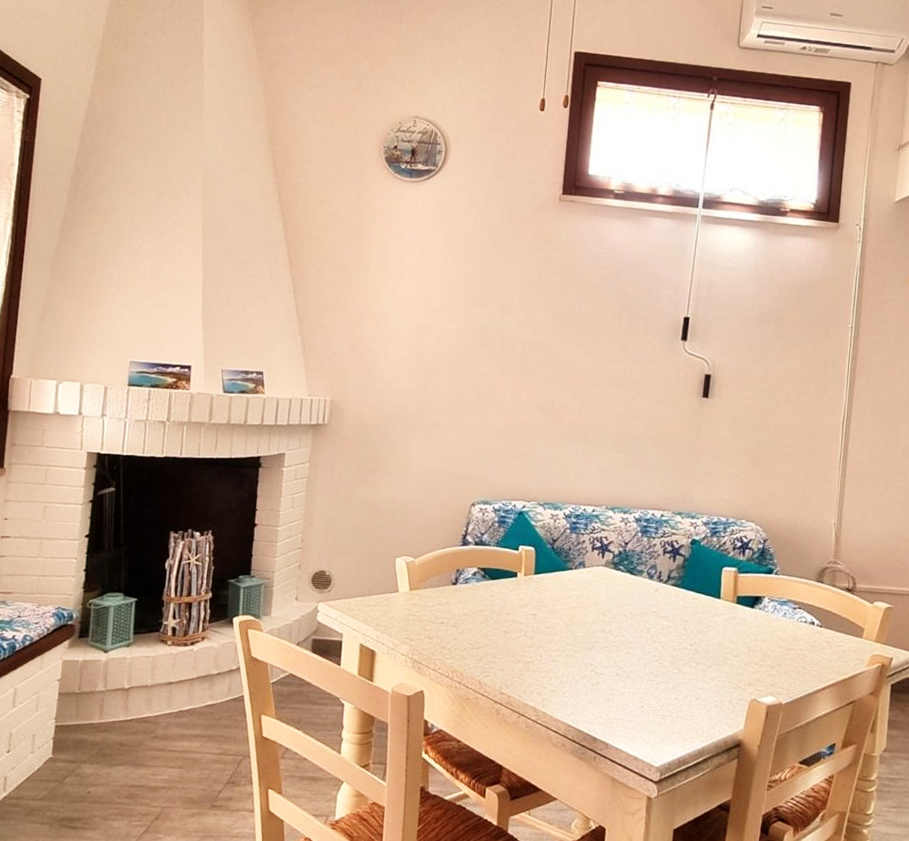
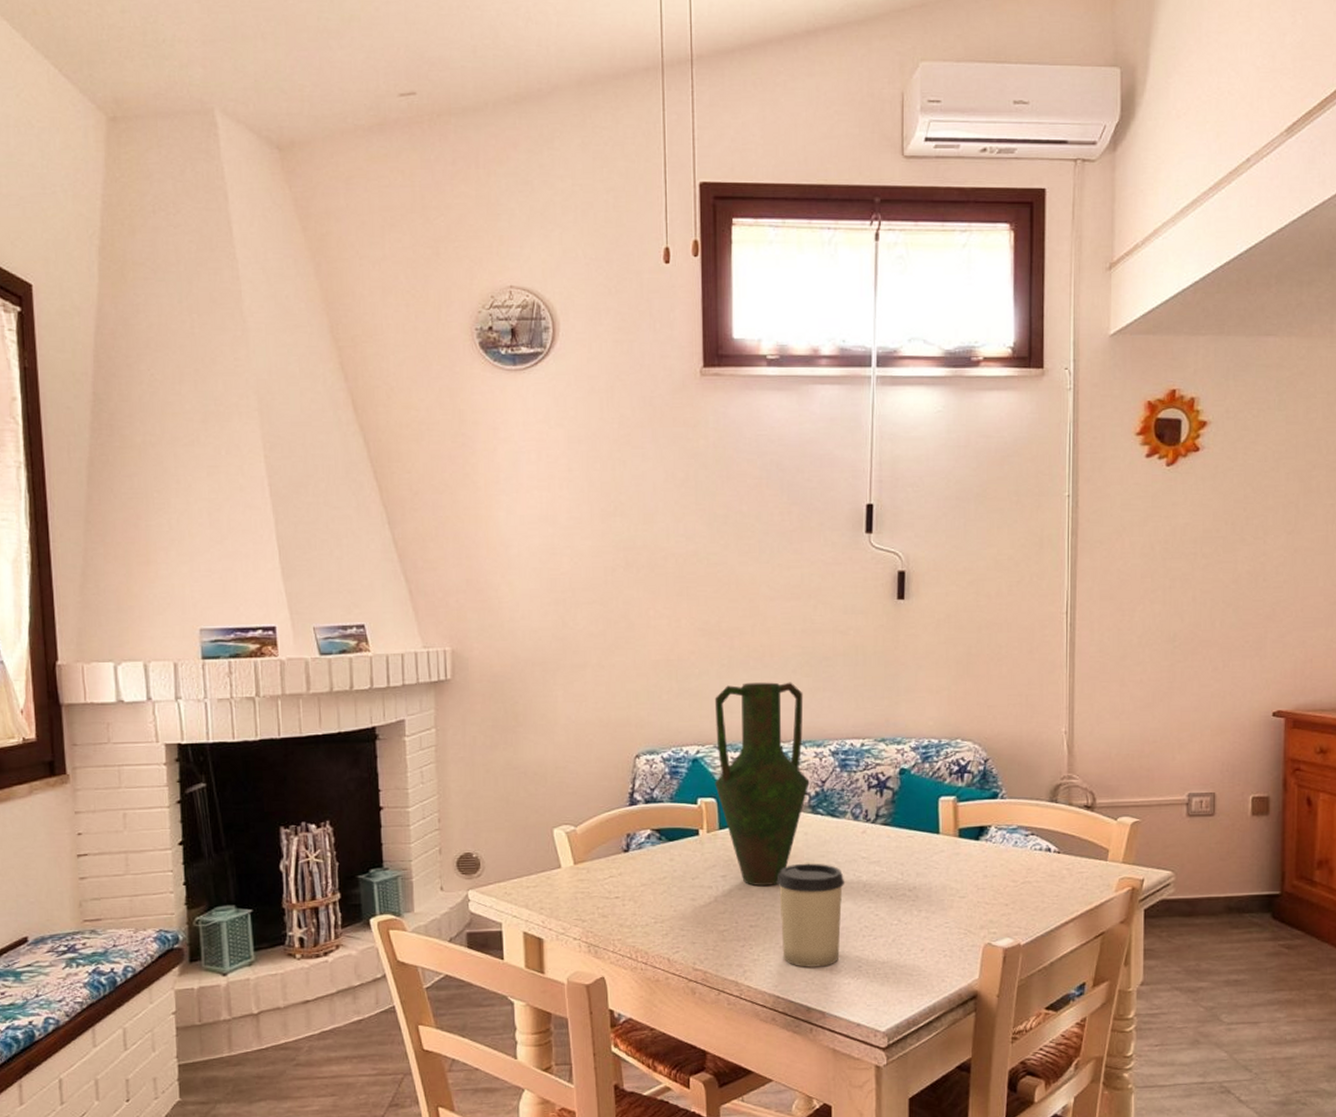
vase: none [535,453,617,628] -> present [714,682,810,886]
cup: none [577,611,637,704] -> present [776,863,845,967]

